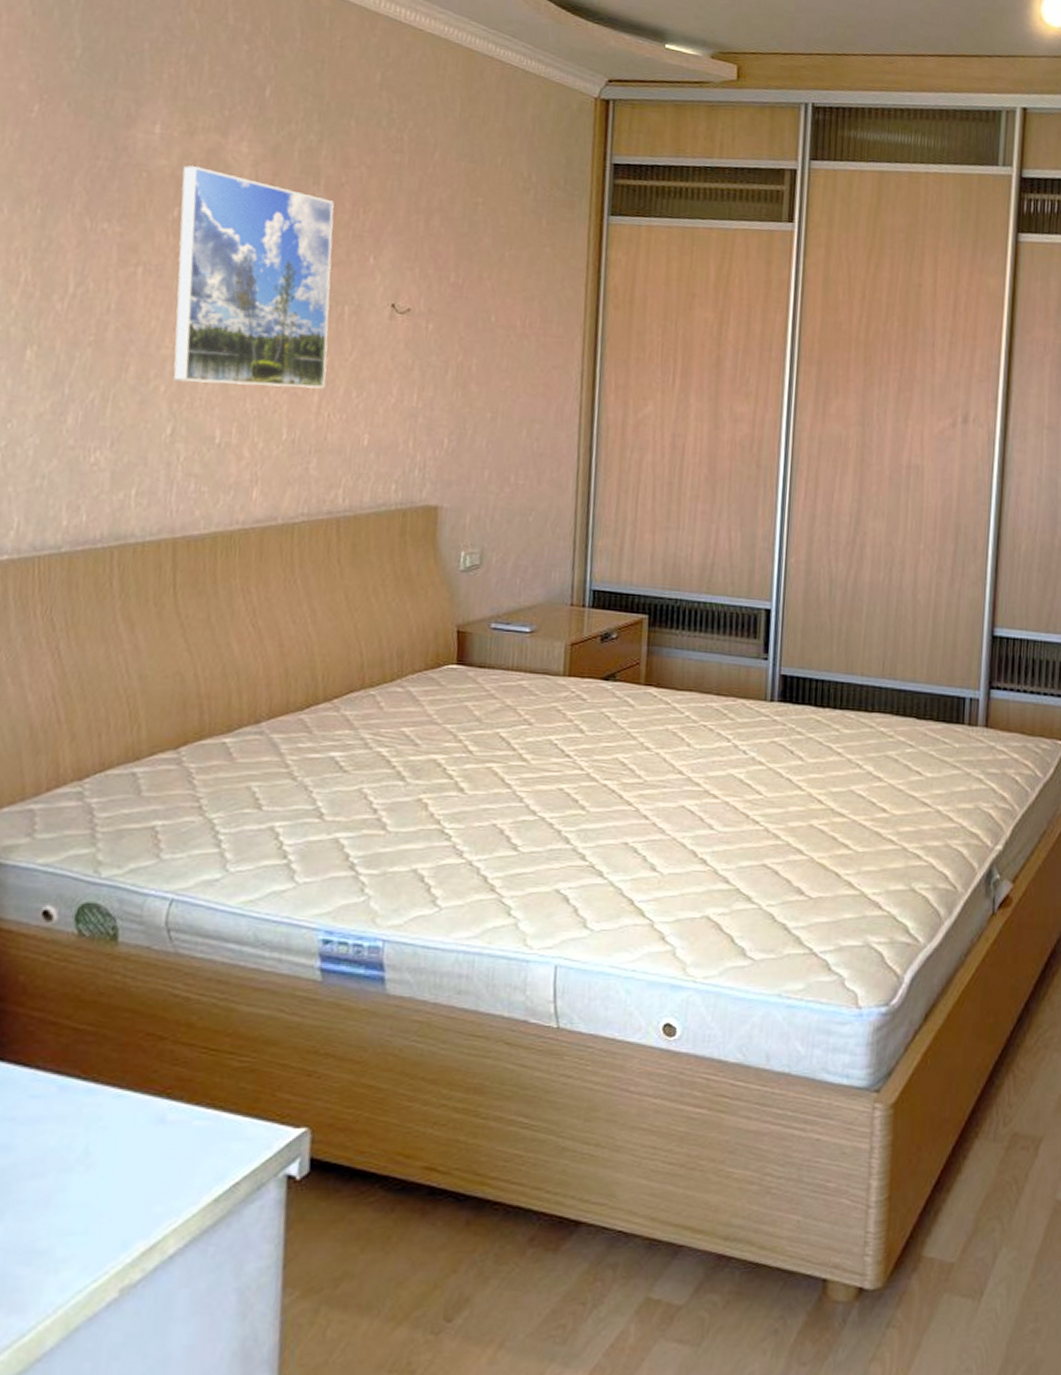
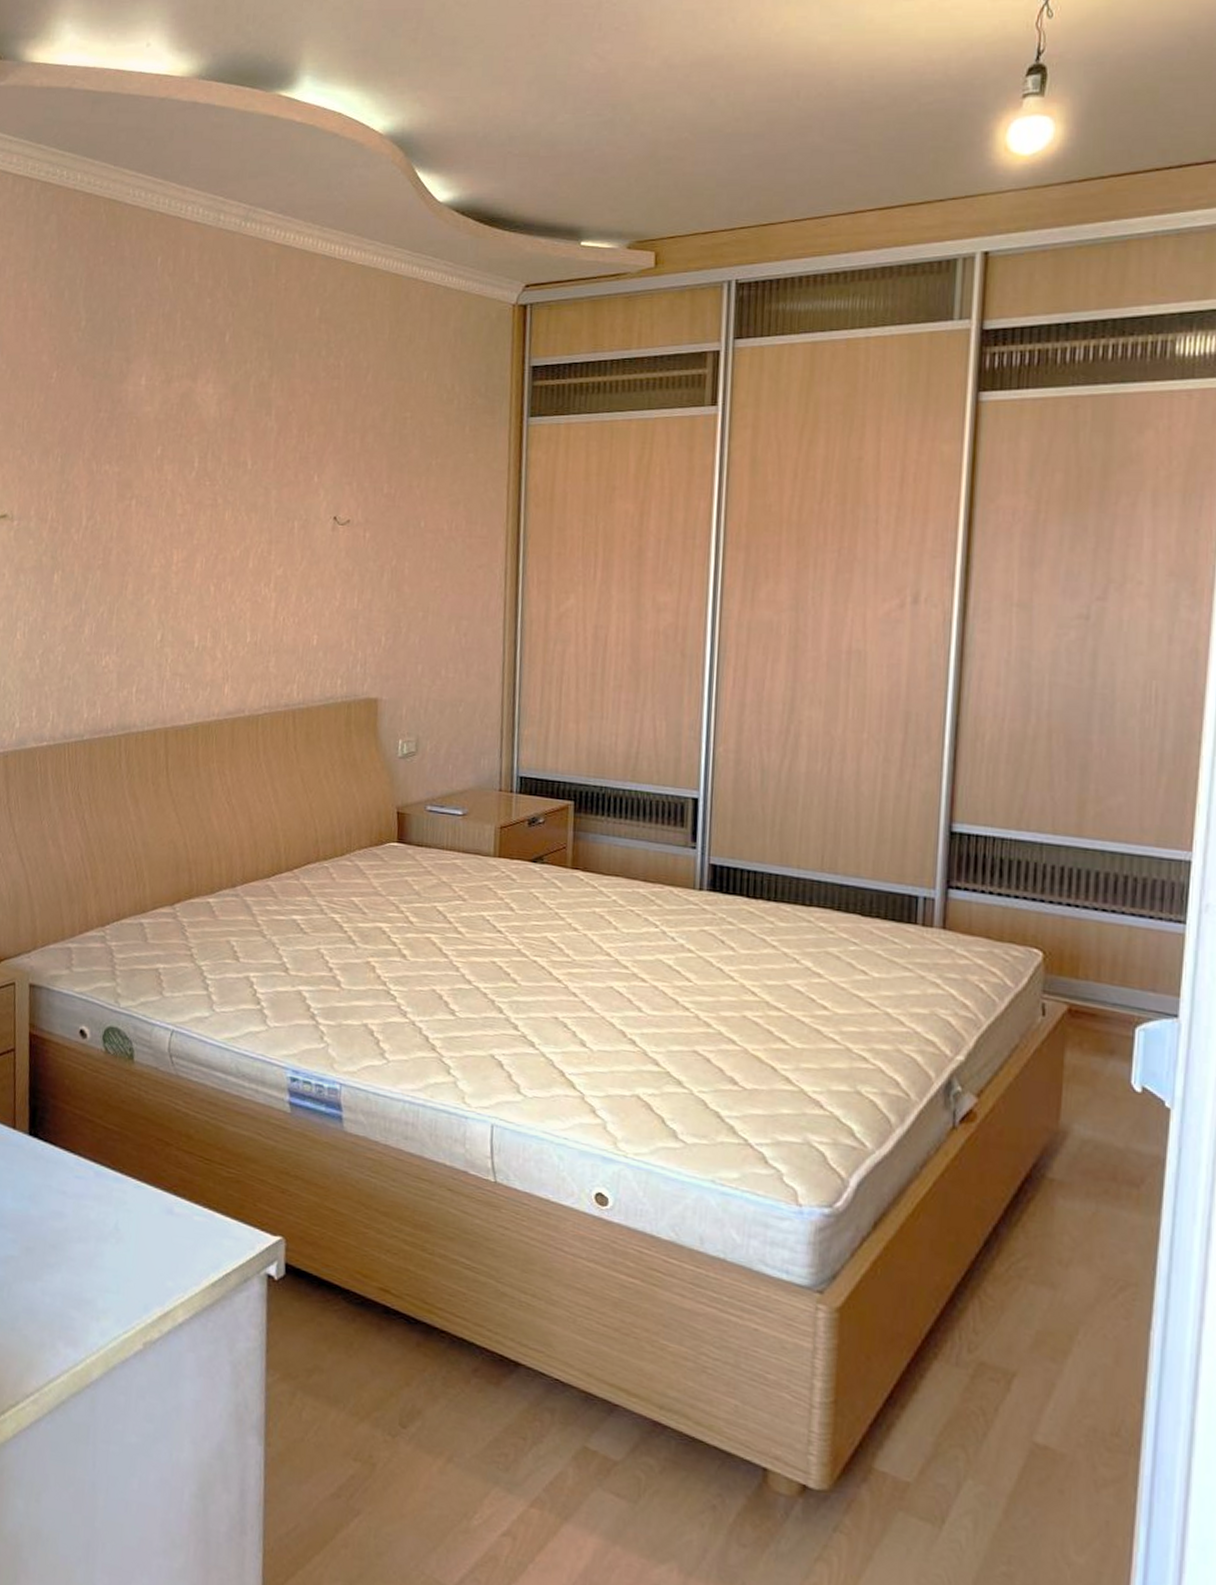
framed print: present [173,165,334,389] -> none [161,410,283,596]

